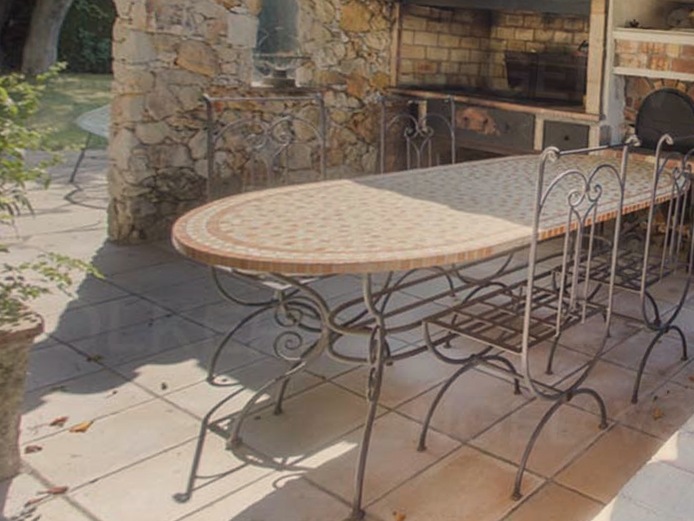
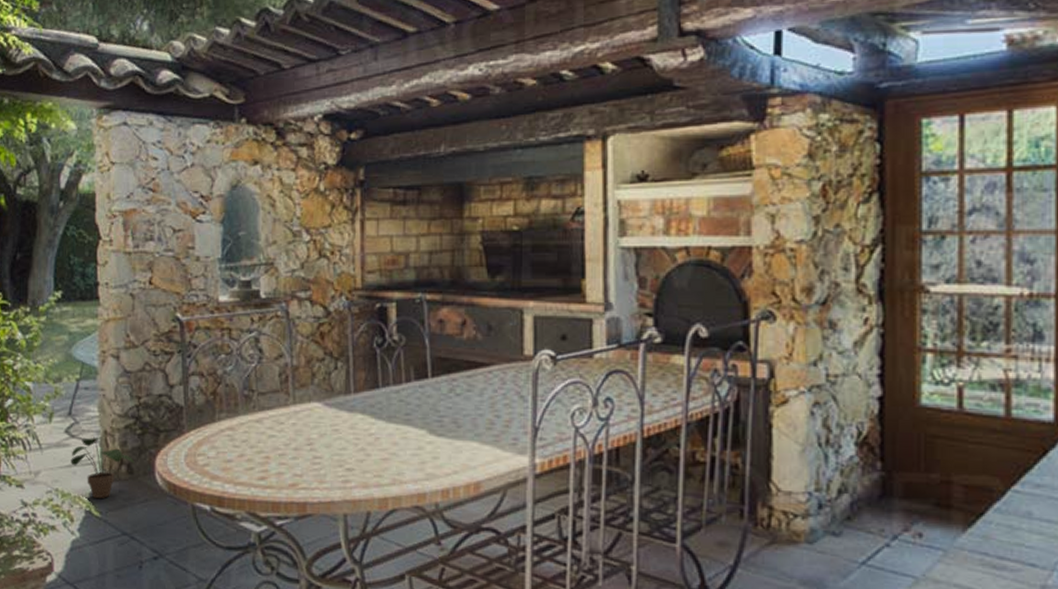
potted plant: none [70,203,149,263] -> present [71,436,135,499]

